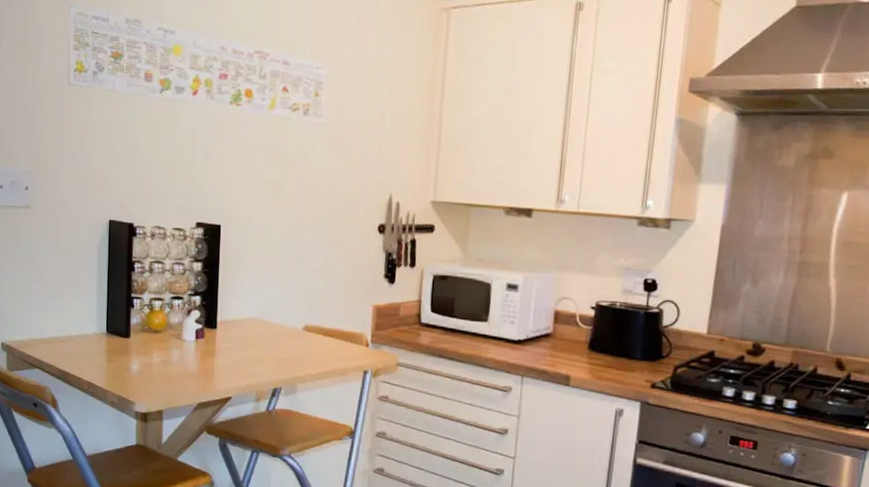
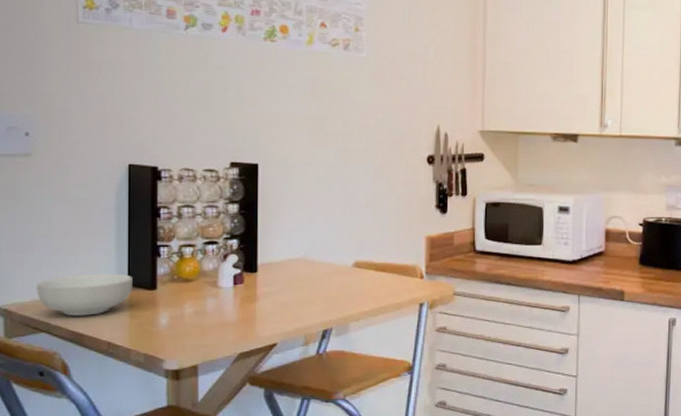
cereal bowl: none [32,318,110,357] -> present [36,273,132,316]

